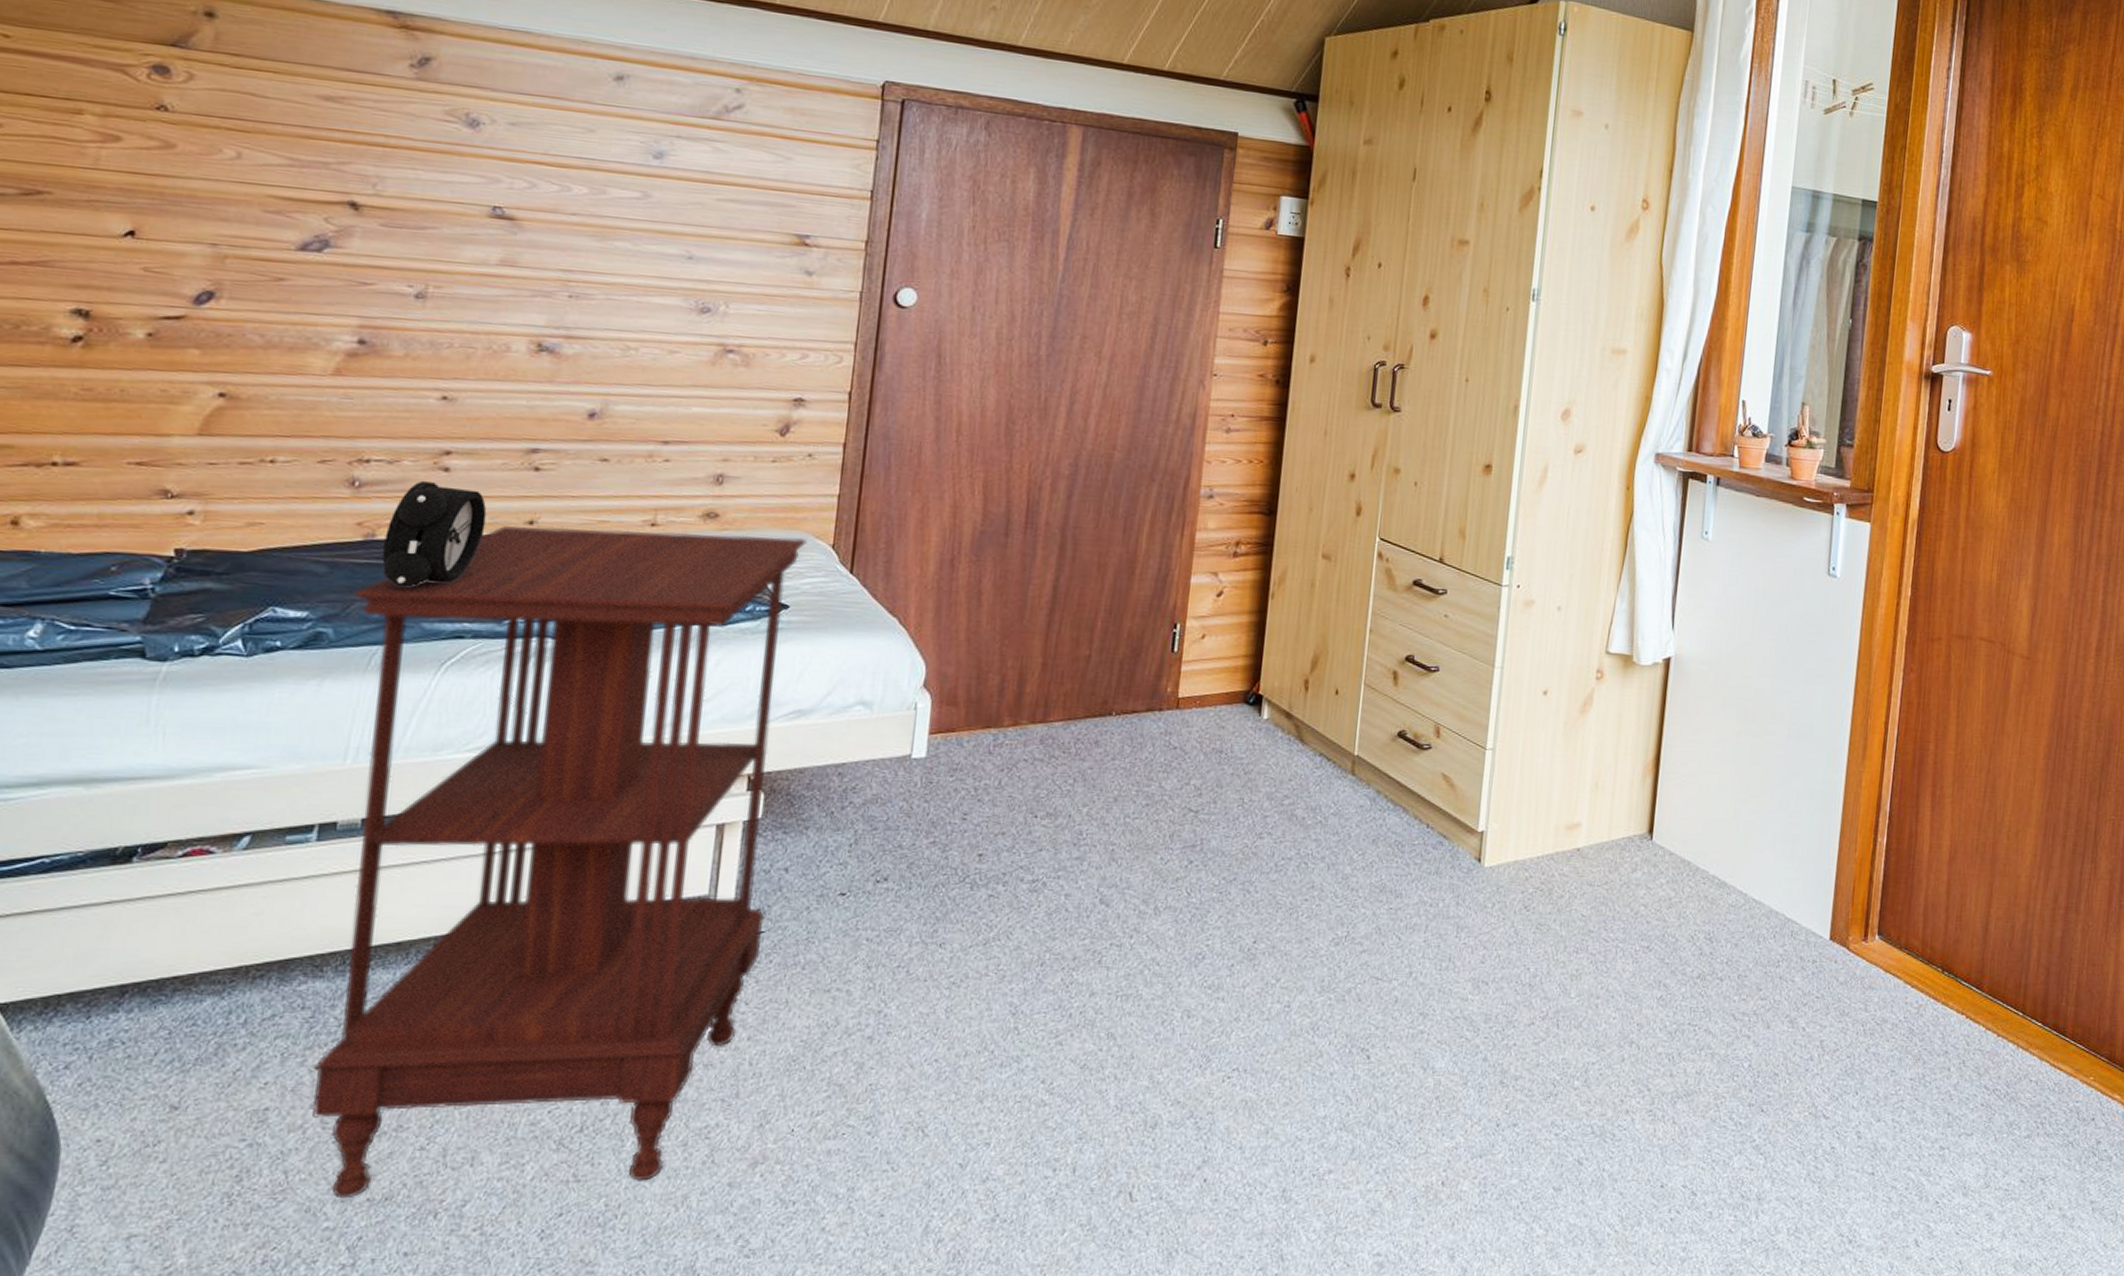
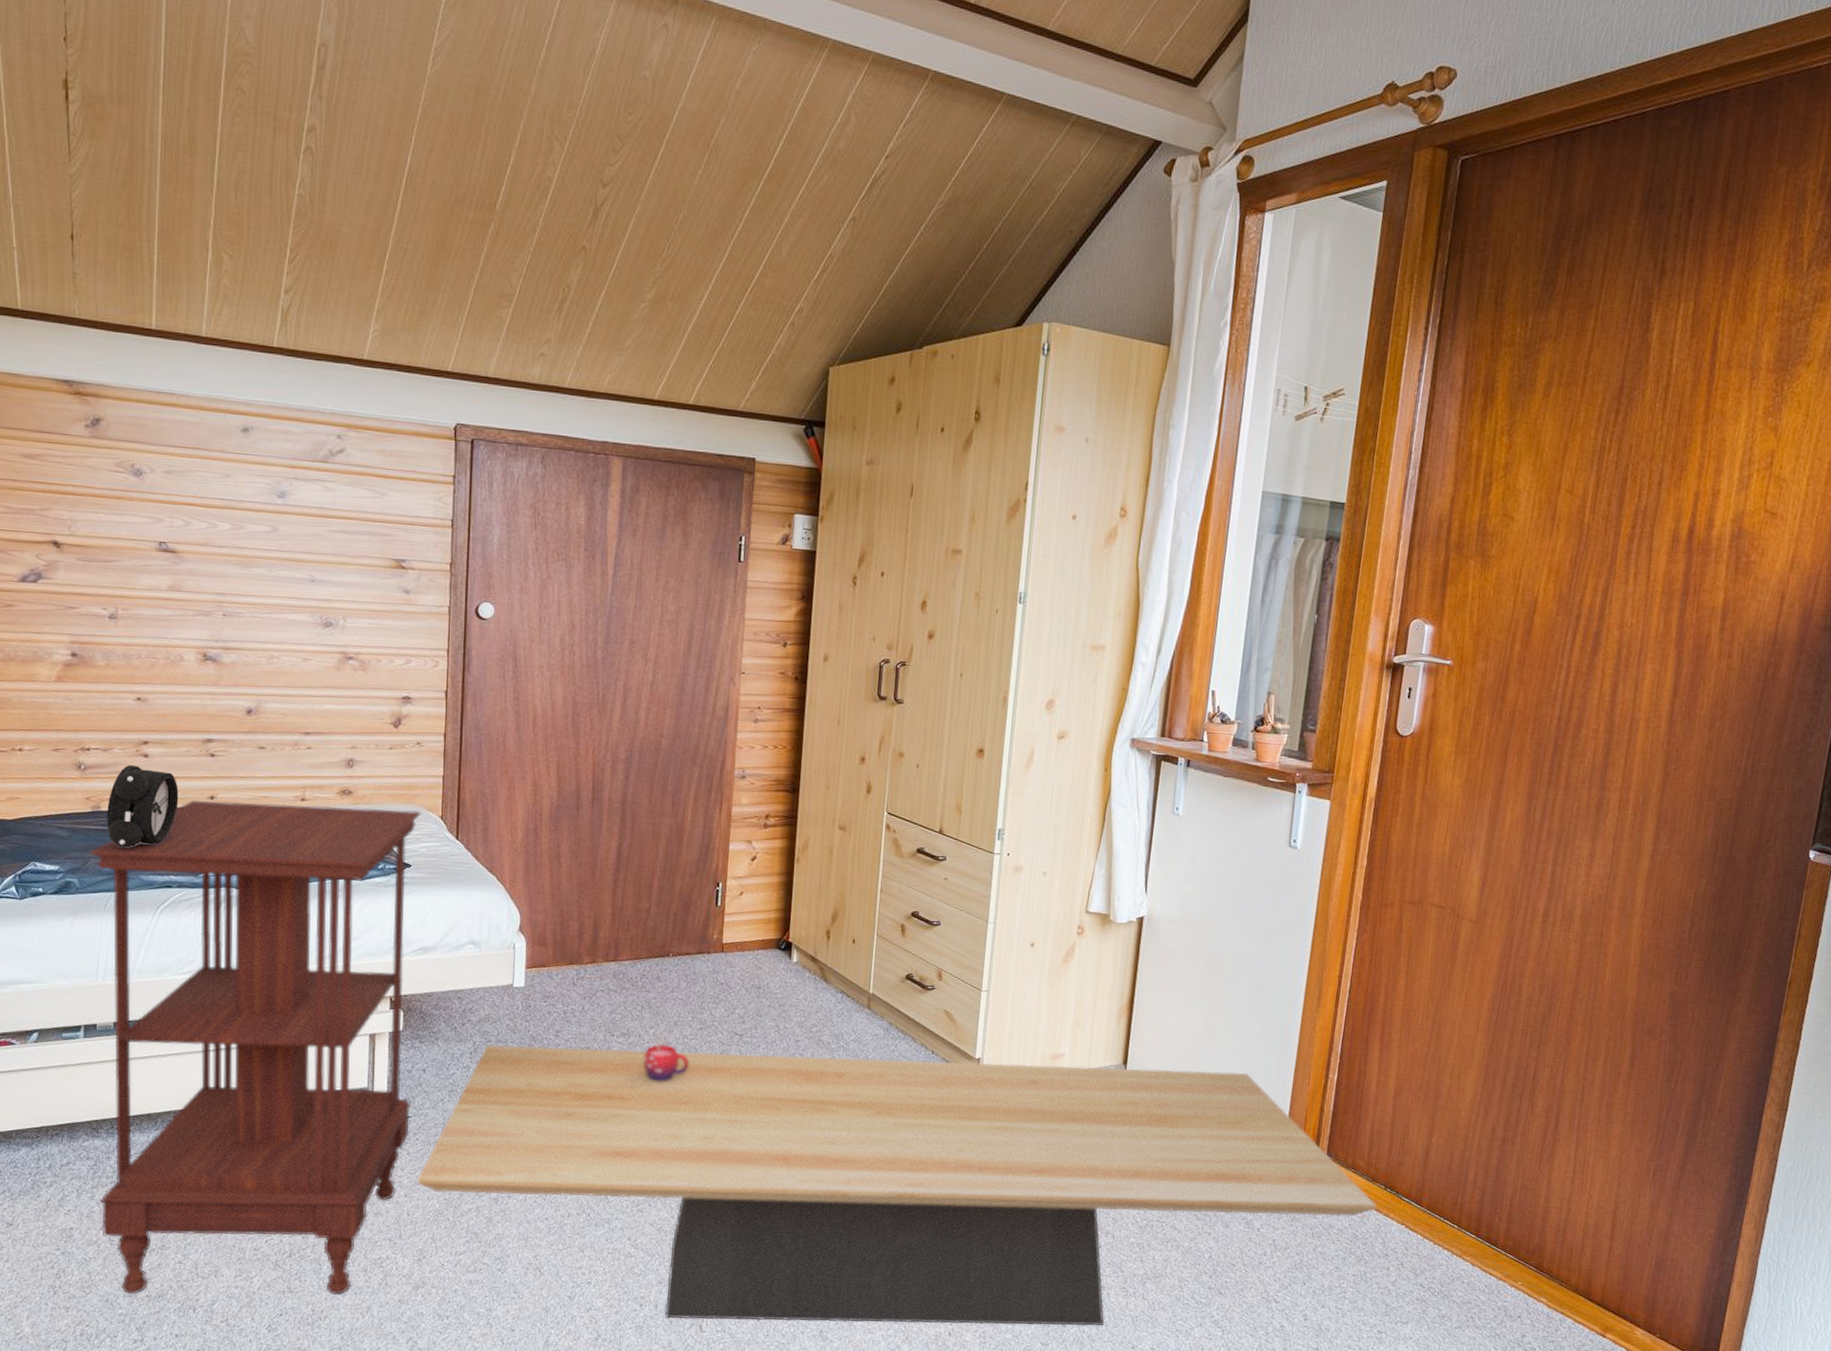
coffee table: none [766,833,1933,1186] -> present [417,1045,1376,1326]
mug: none [1073,805,1131,875] -> present [644,1028,690,1082]

